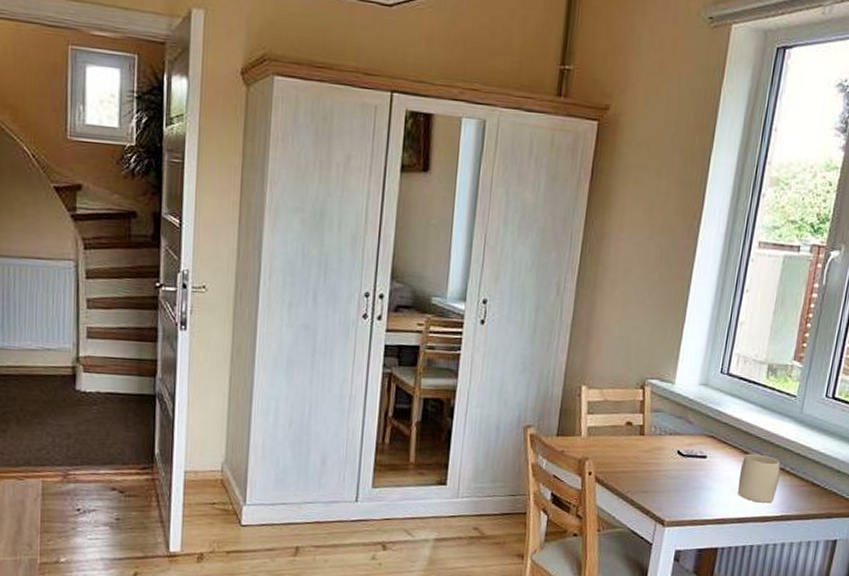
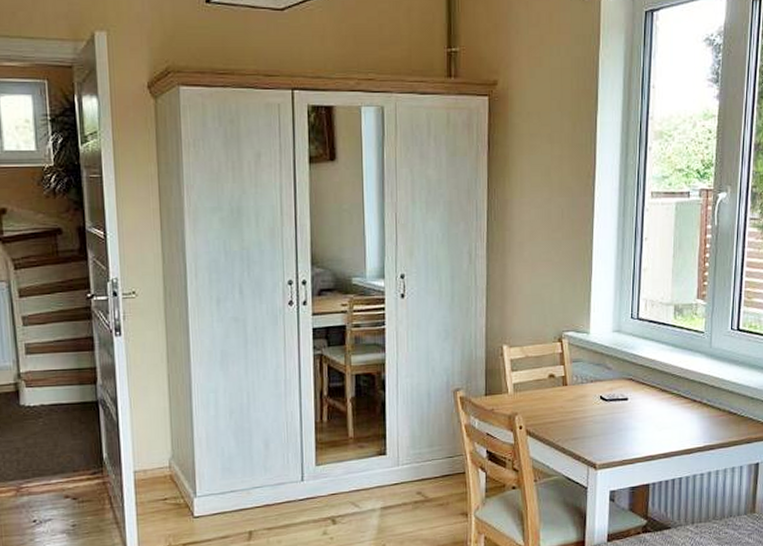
mug: present [737,453,781,503] -> none [660,390,698,436]

